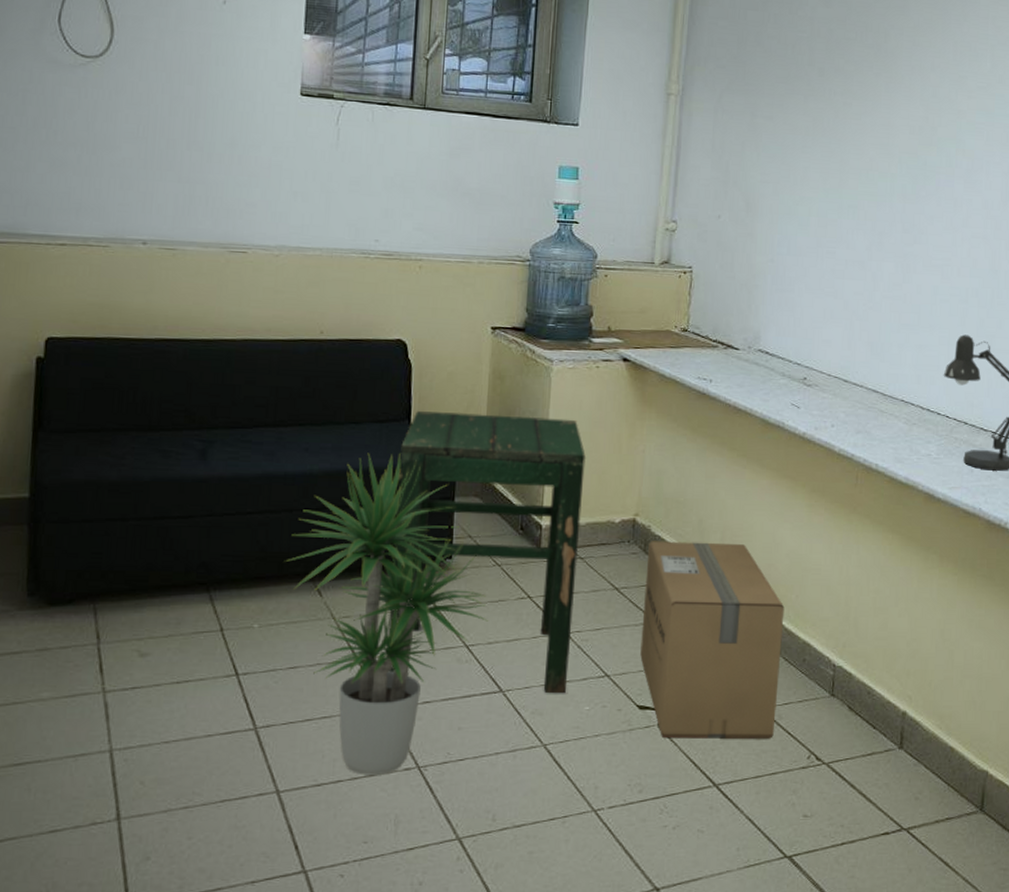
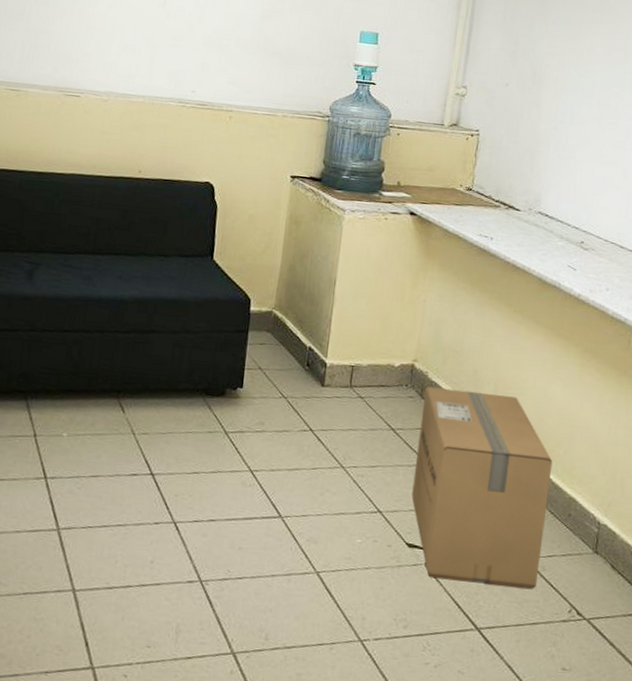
potted plant: present [287,452,489,775] -> none [96,284,273,585]
stool: present [388,410,587,693] -> none [179,248,372,524]

